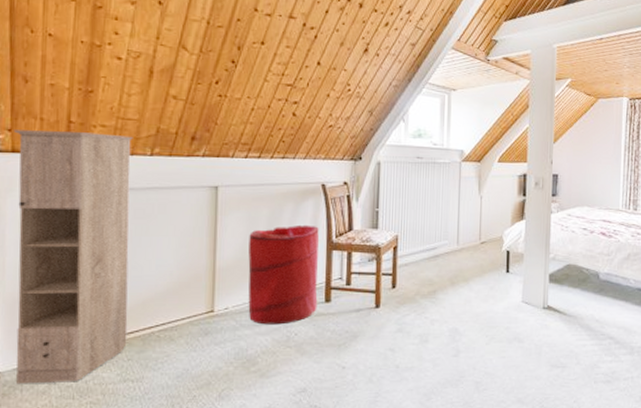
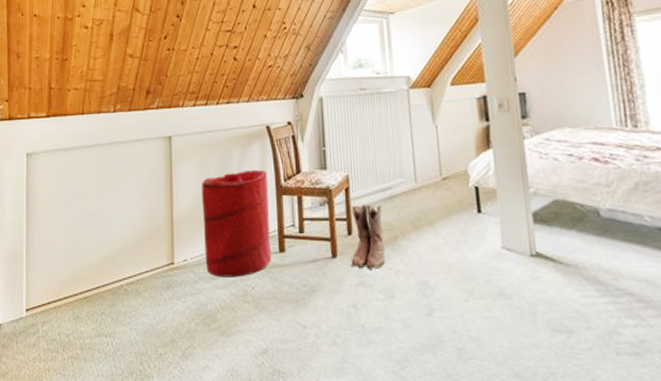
storage cabinet: present [13,130,133,385] -> none [10,96,100,337]
boots: none [392,261,426,318] -> present [351,203,386,269]

